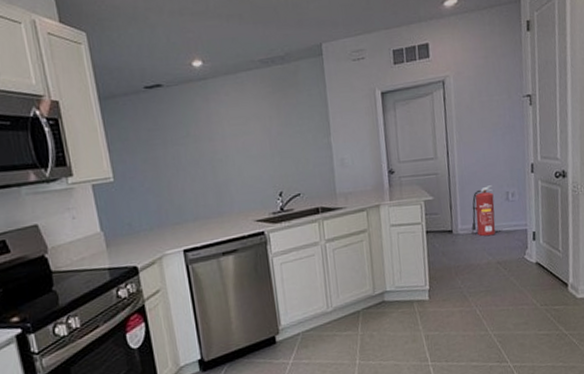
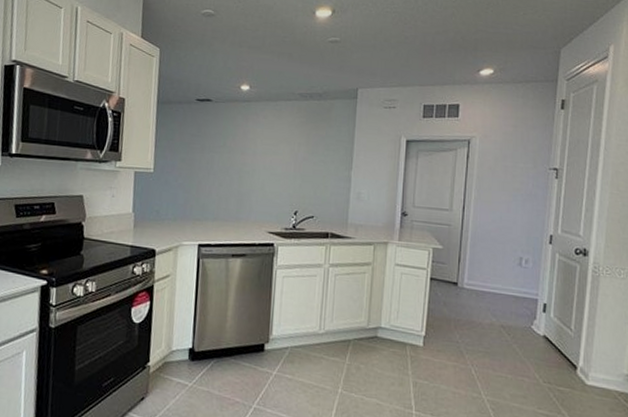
fire extinguisher: present [471,185,496,237] -> none [478,247,507,298]

